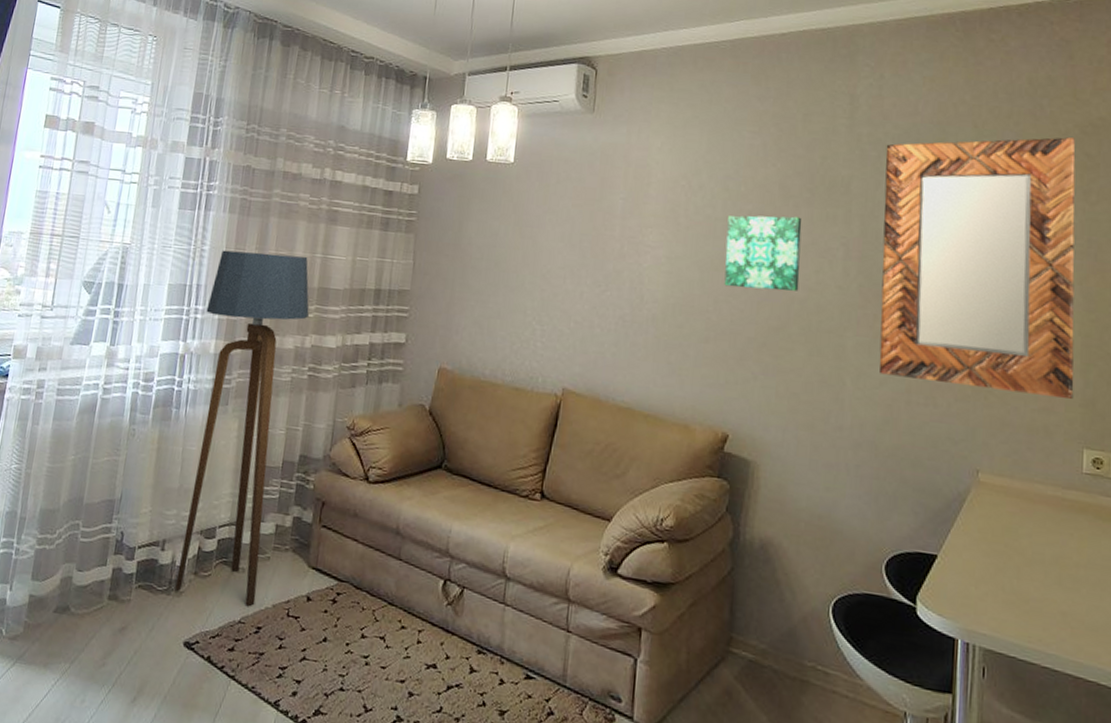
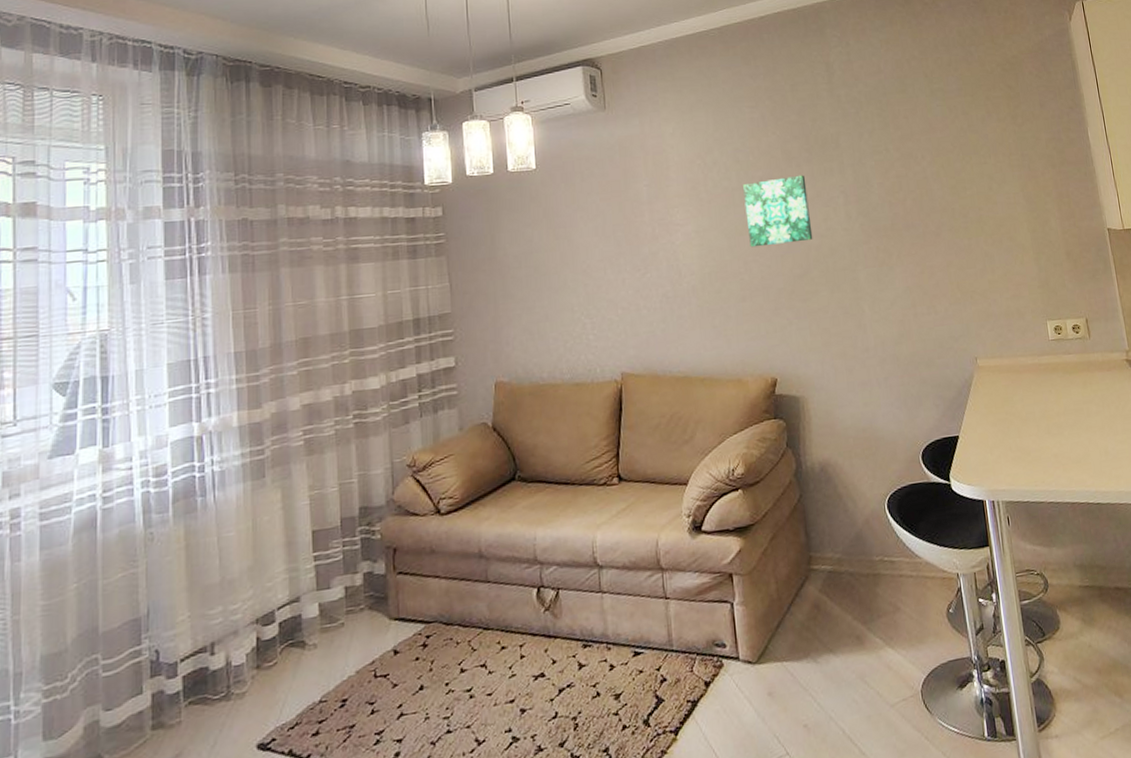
floor lamp: present [175,250,309,606] -> none [220,301,343,693]
home mirror: present [879,137,1076,399] -> none [861,75,1033,296]

